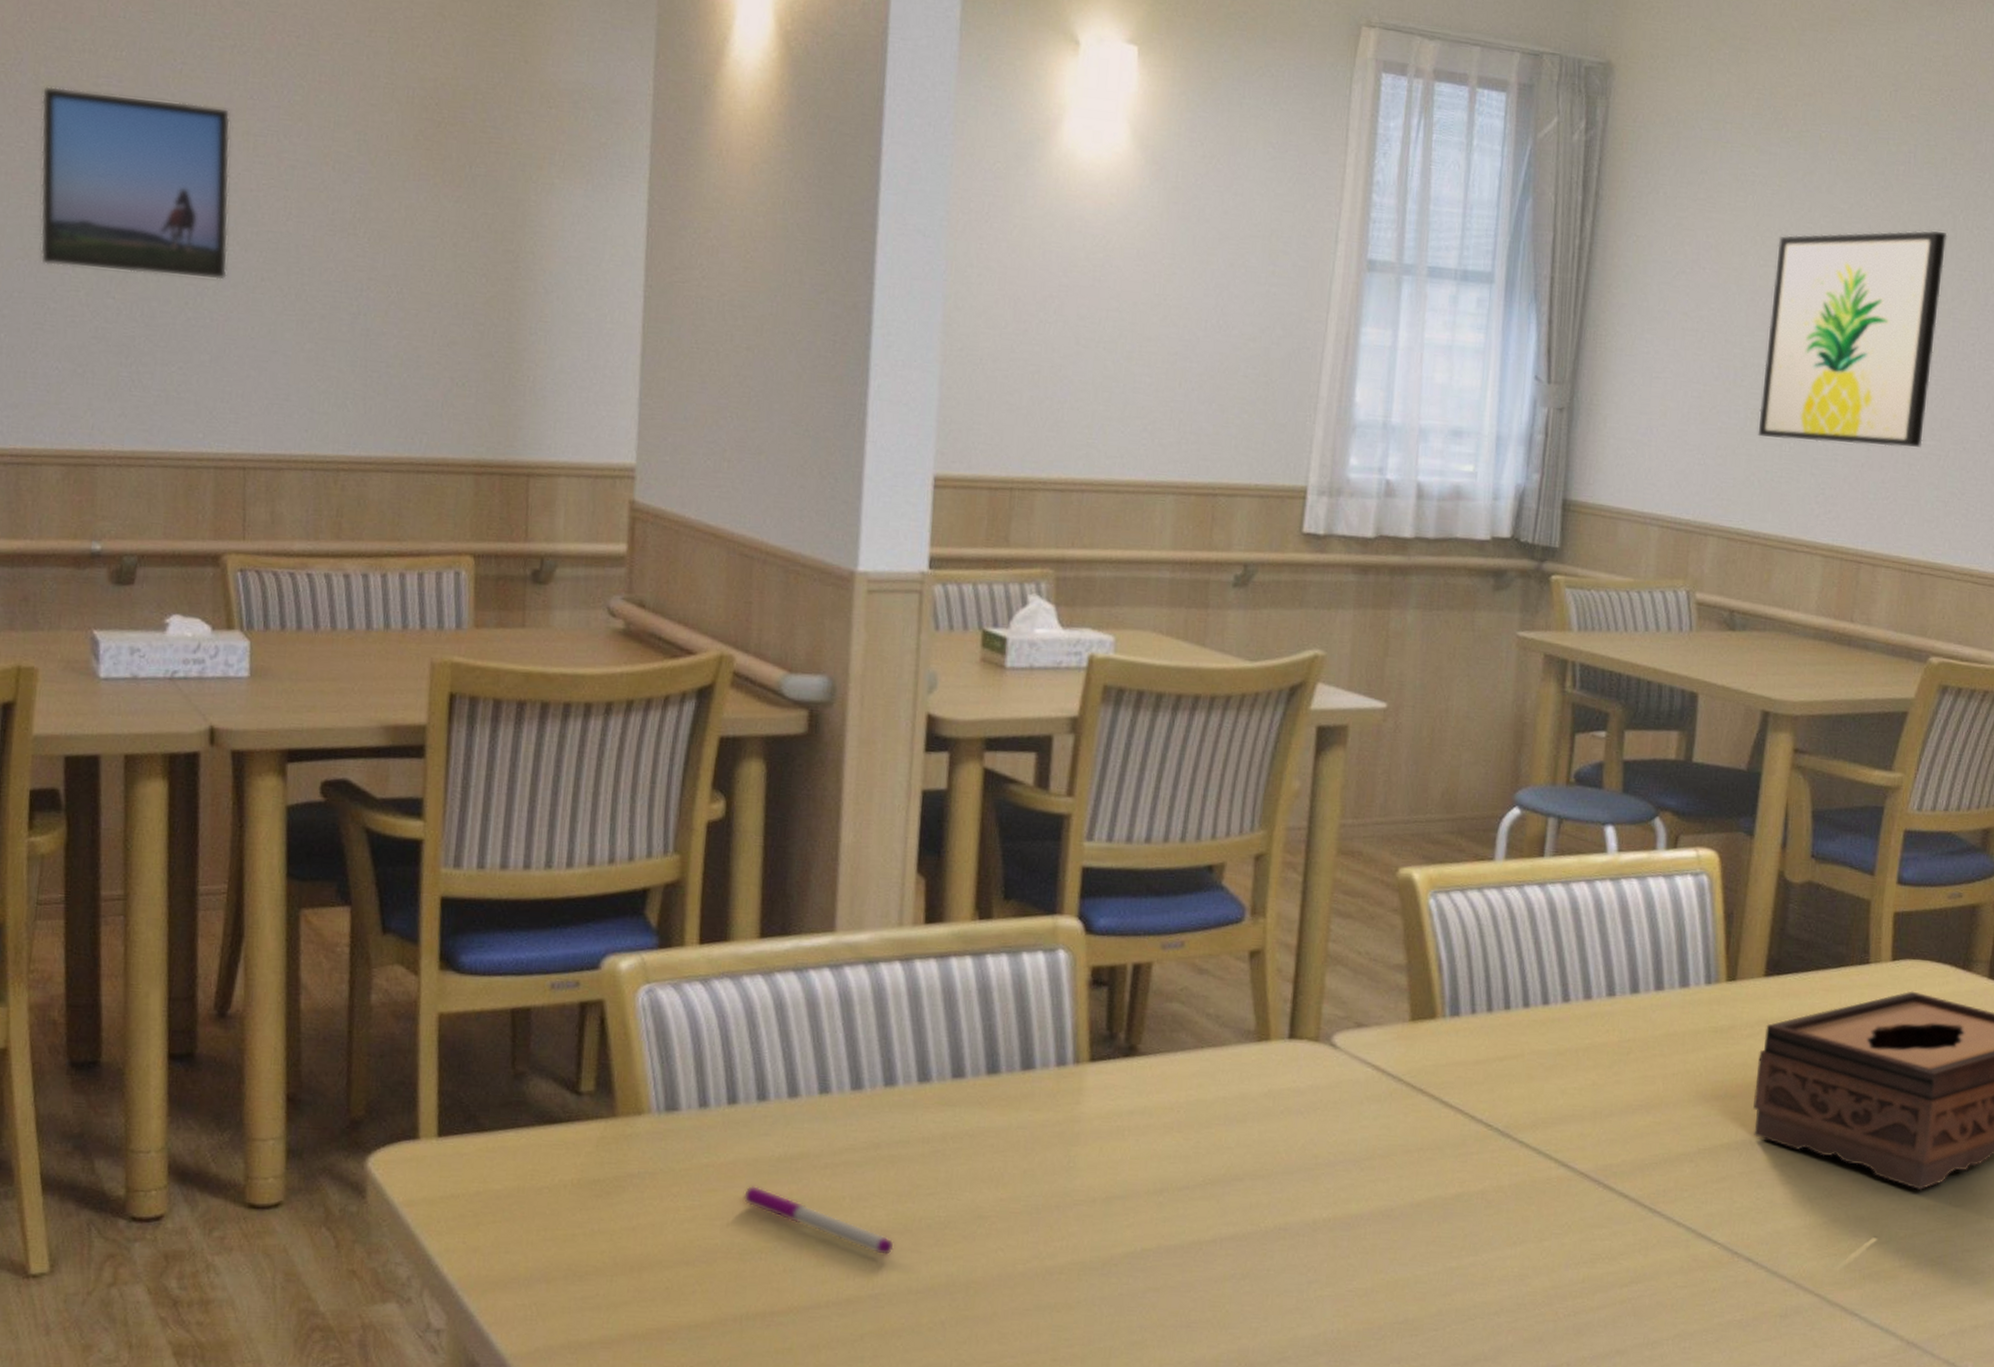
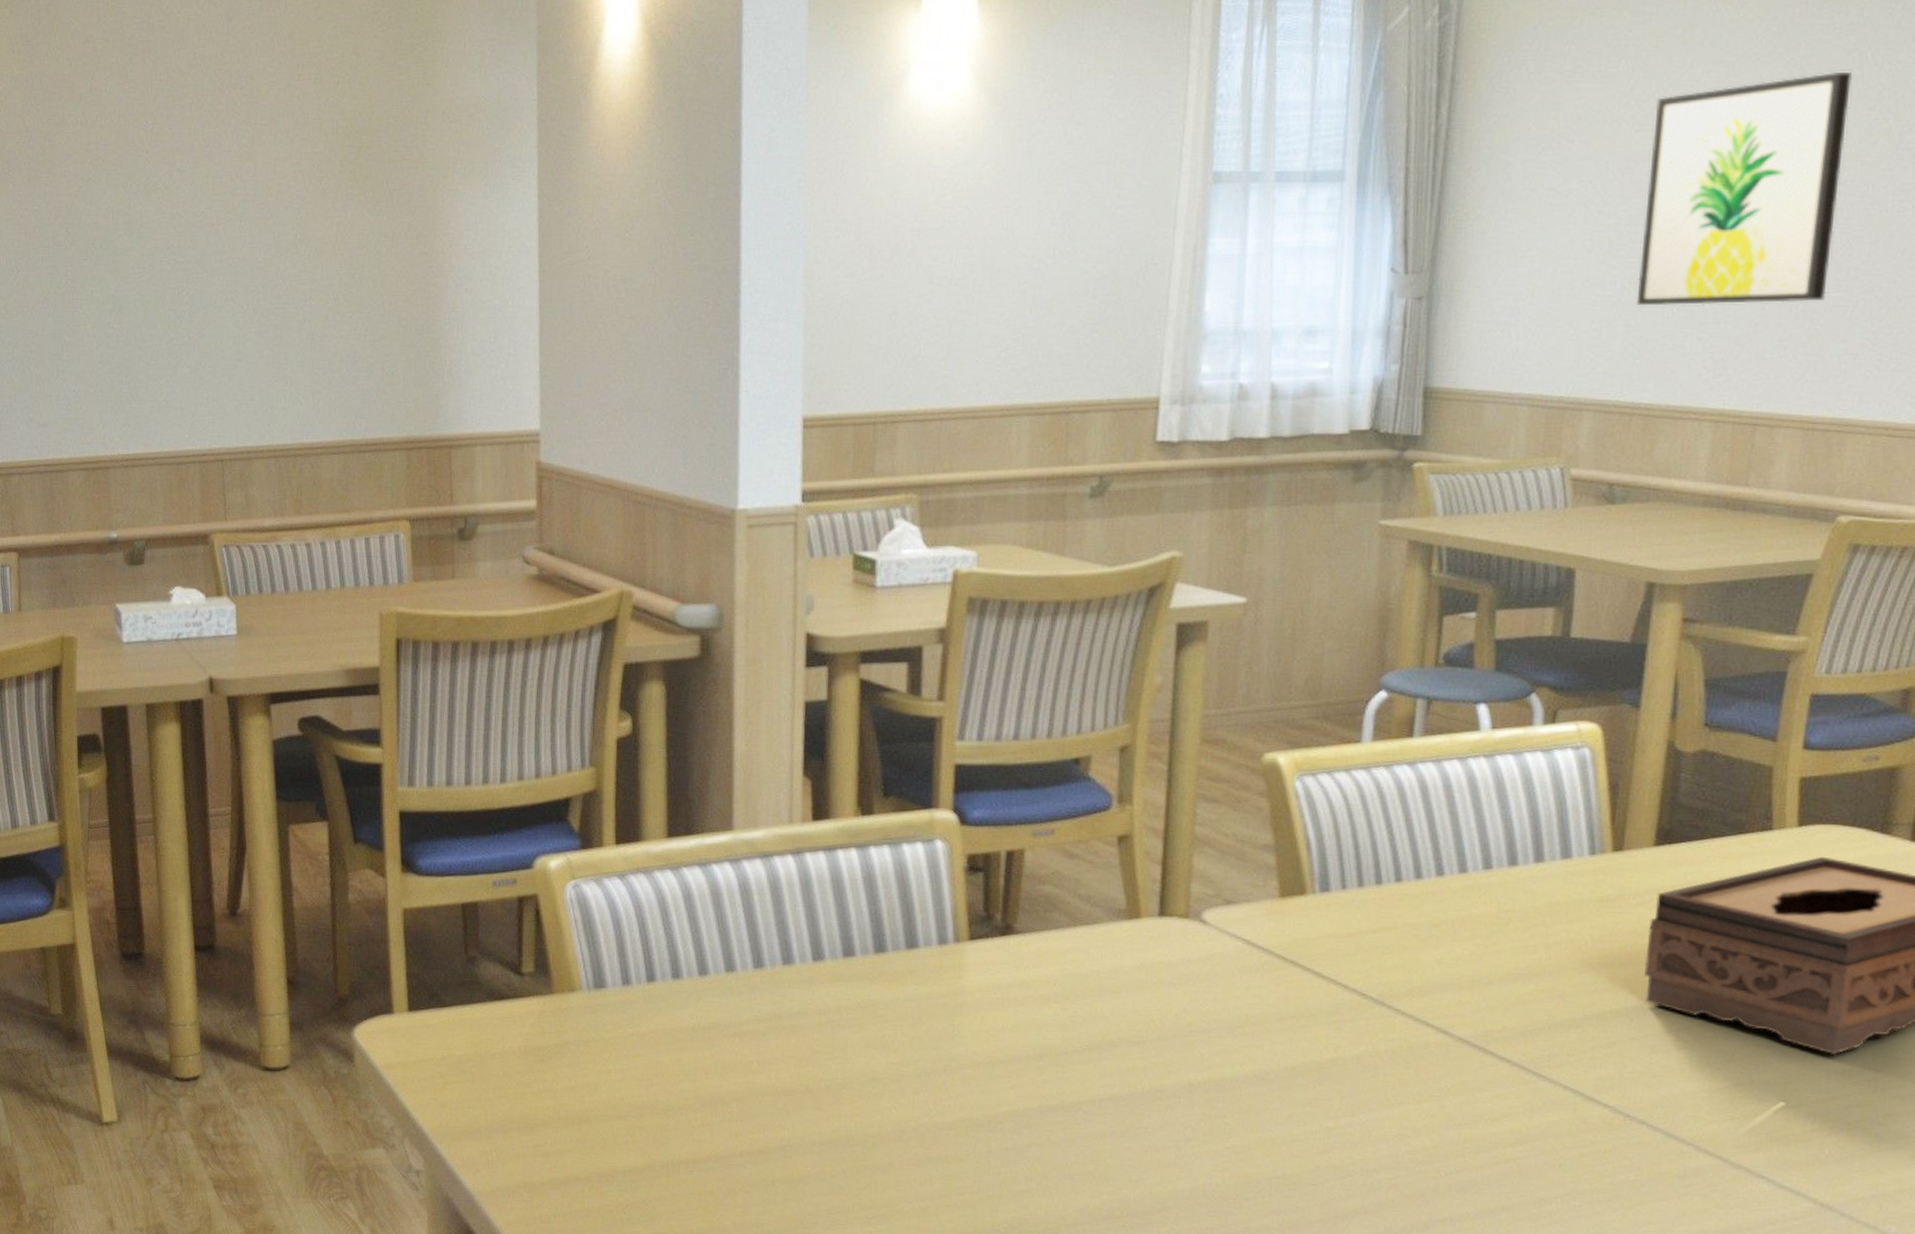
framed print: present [40,86,231,280] -> none [47,156,199,305]
pen: present [743,1185,894,1256] -> none [664,1051,798,1113]

